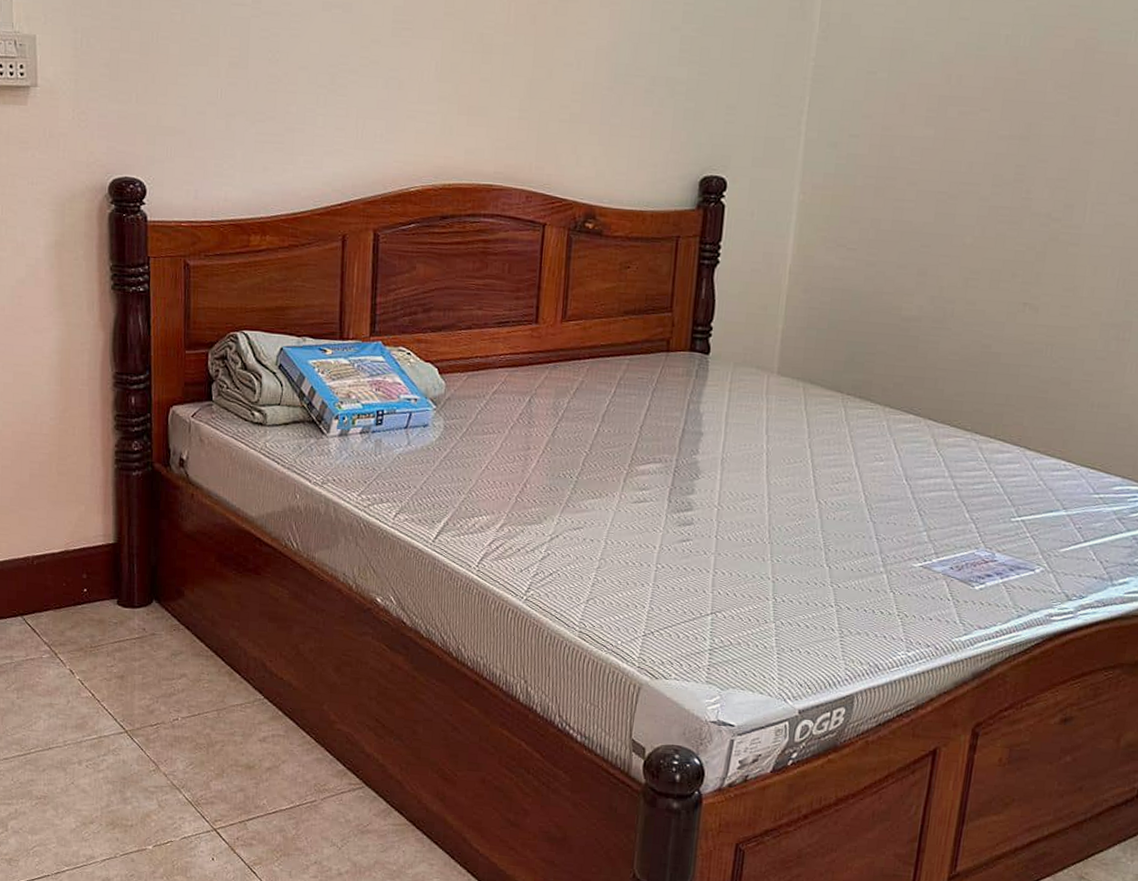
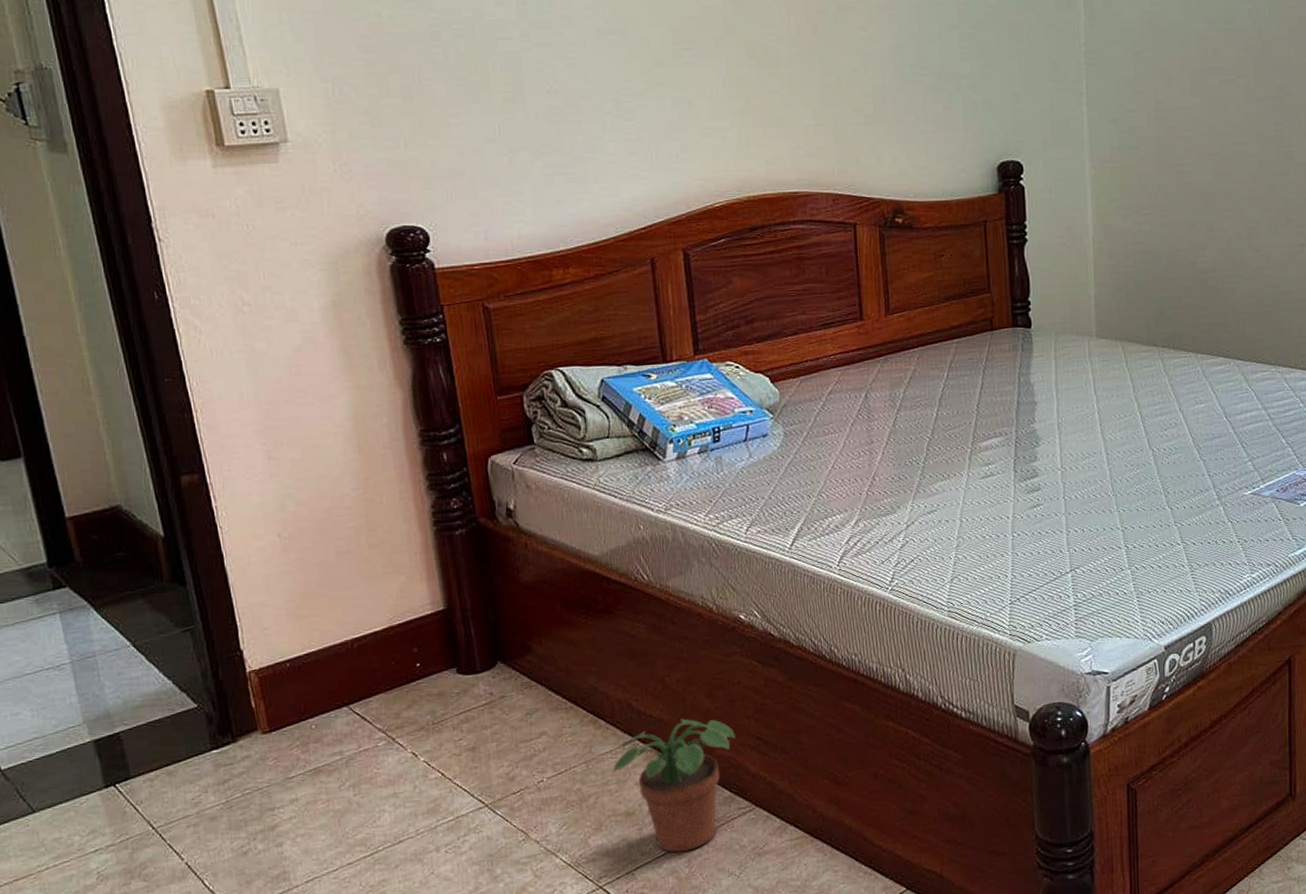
potted plant: none [240,687,356,814] -> present [612,718,735,853]

